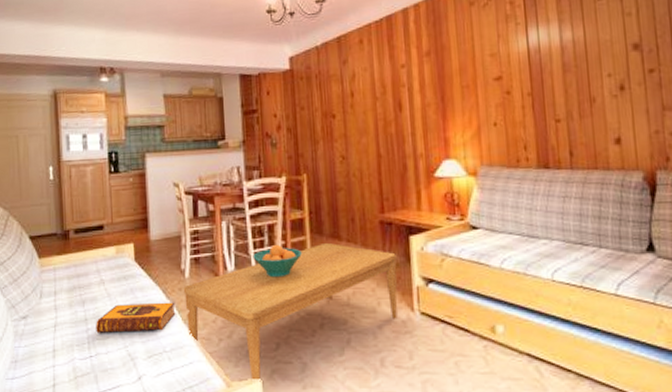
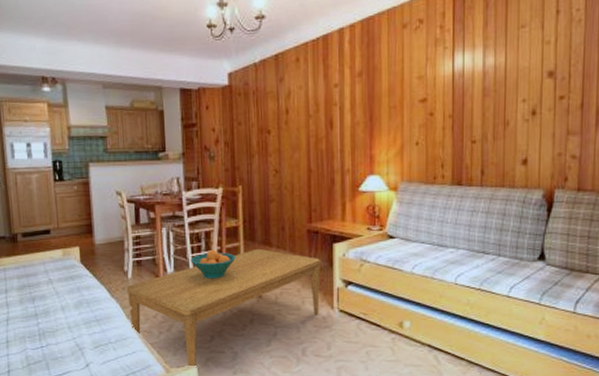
hardback book: present [96,302,176,333] -> none [45,300,120,326]

